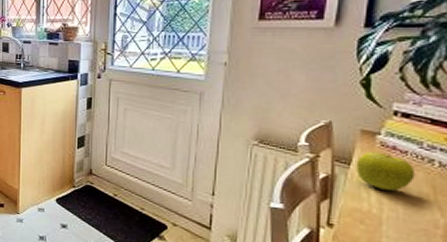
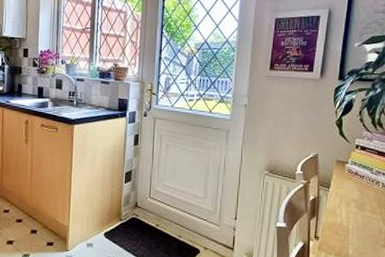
fruit: present [356,152,416,191] -> none [333,177,369,207]

